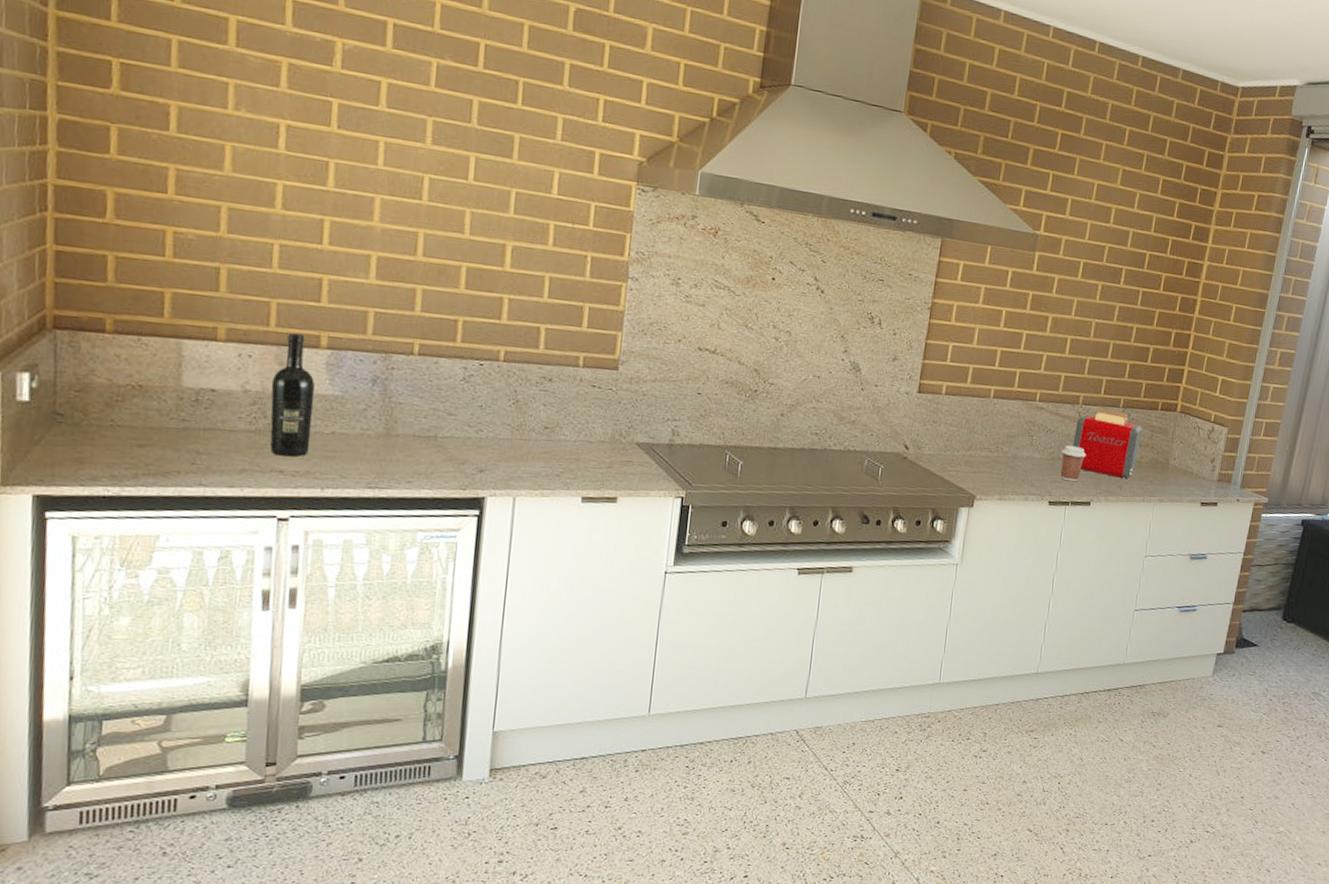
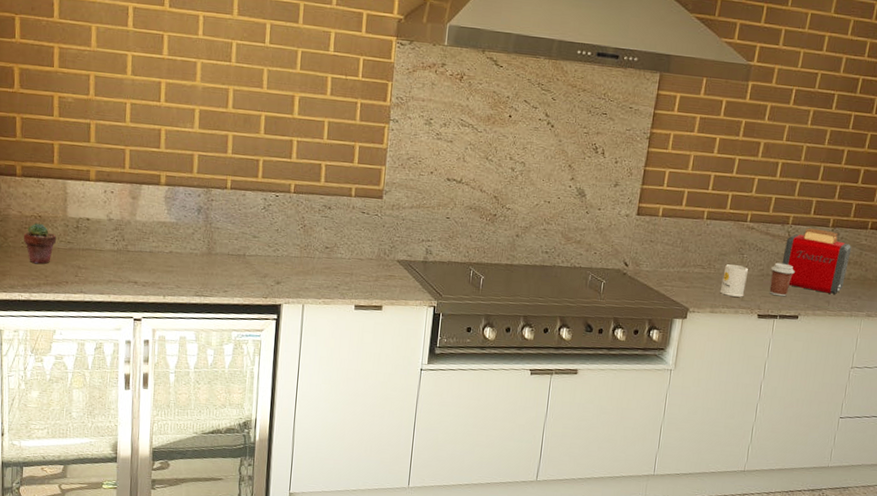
potted succulent: none [114,394,164,449] -> present [24,223,56,264]
wine bottle: present [270,333,316,457] -> none [127,173,158,271]
mug: none [1008,447,1039,483] -> present [719,264,749,297]

